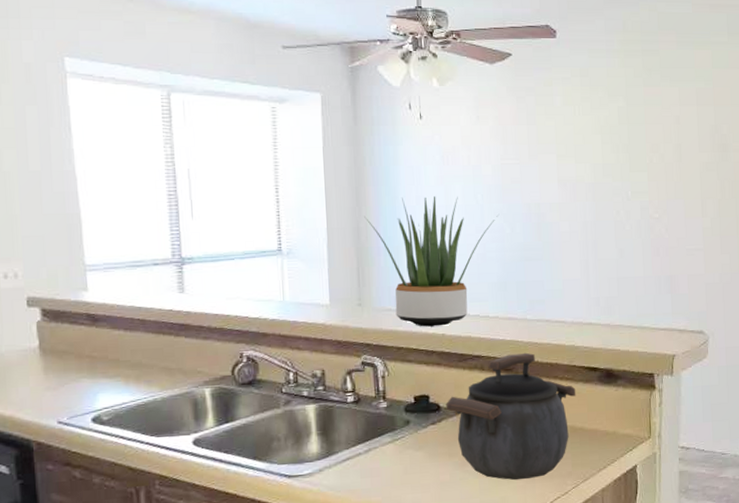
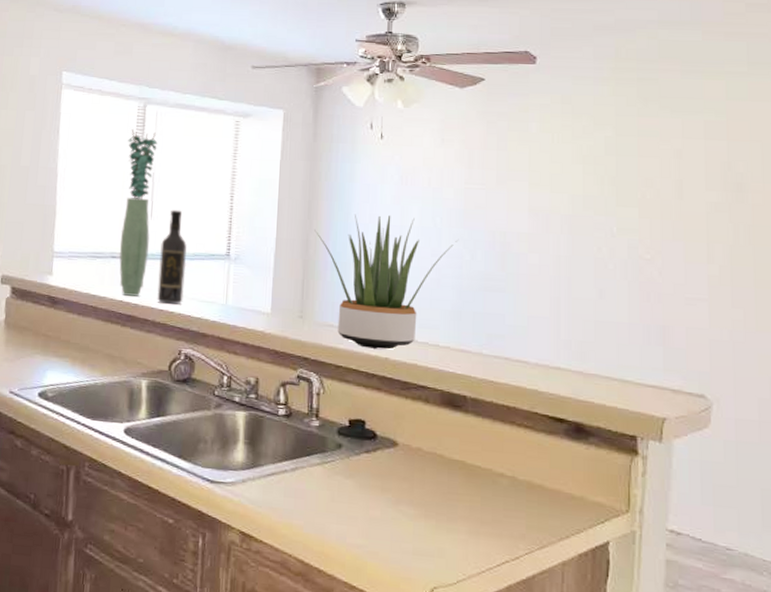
vase: none [154,121,195,304] -> present [119,129,158,297]
wine bottle: none [207,207,238,307] -> present [157,209,187,304]
kettle: present [446,352,576,481] -> none [383,389,536,534]

